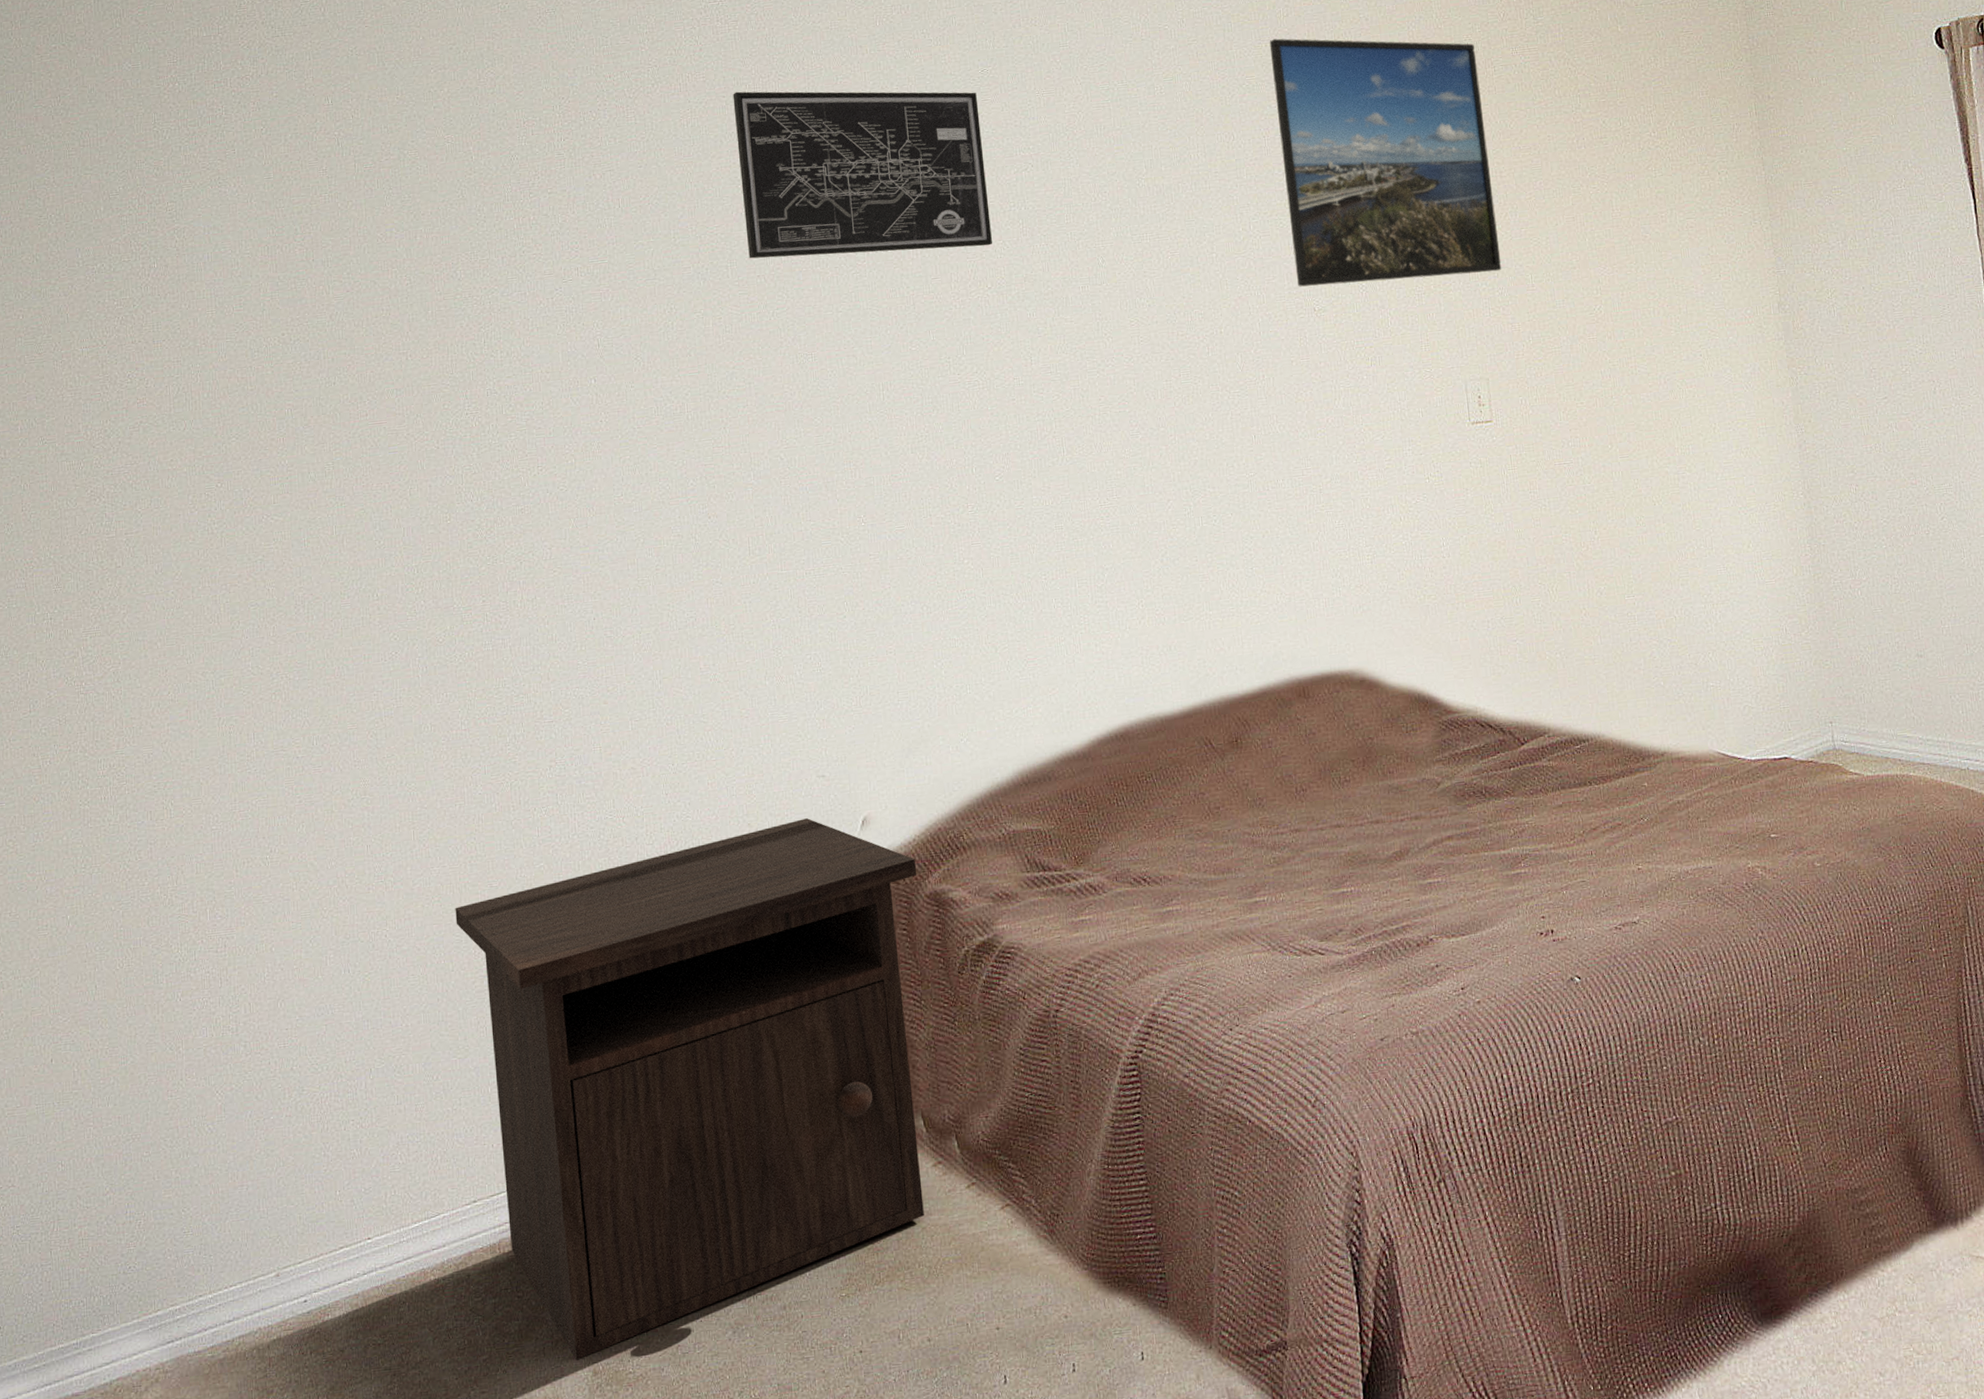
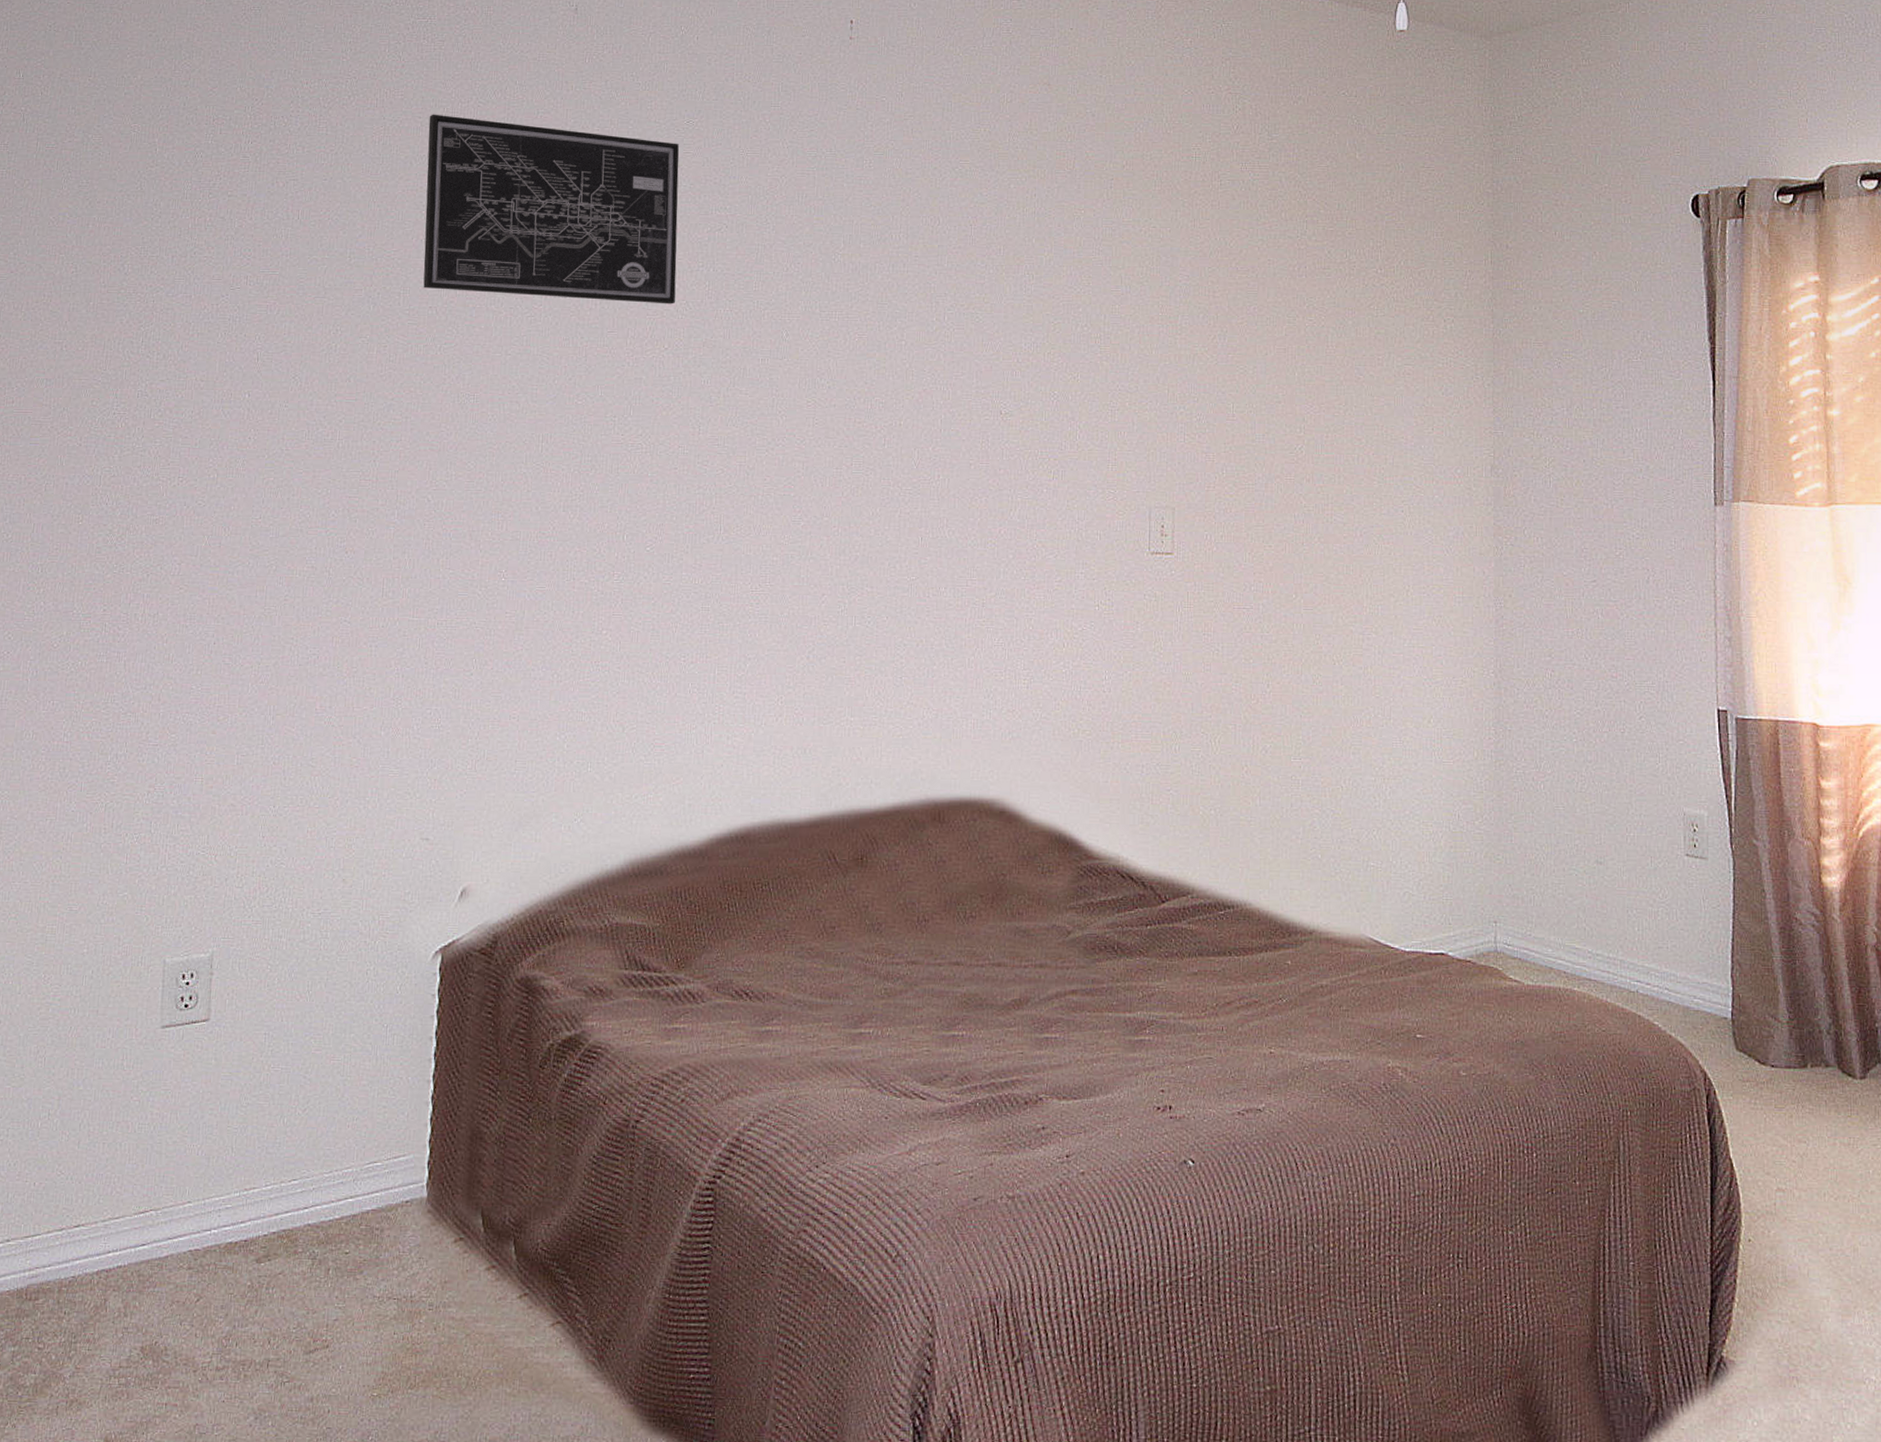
nightstand: present [455,818,924,1360] -> none [29,881,511,1425]
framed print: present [1269,38,1502,287] -> none [986,124,1203,396]

